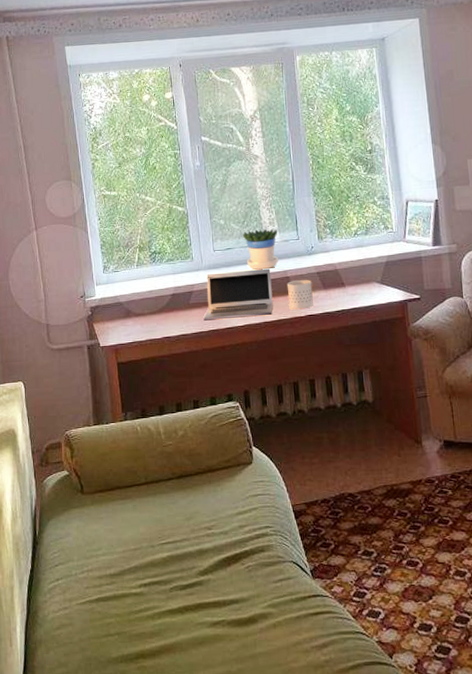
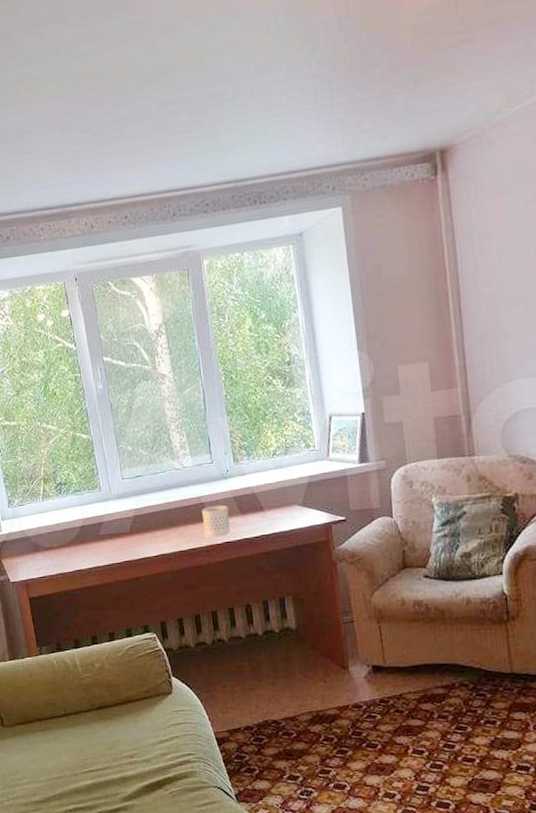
laptop: present [203,268,273,321] -> none [115,495,188,552]
flowerpot: present [242,228,279,270] -> none [152,453,192,498]

